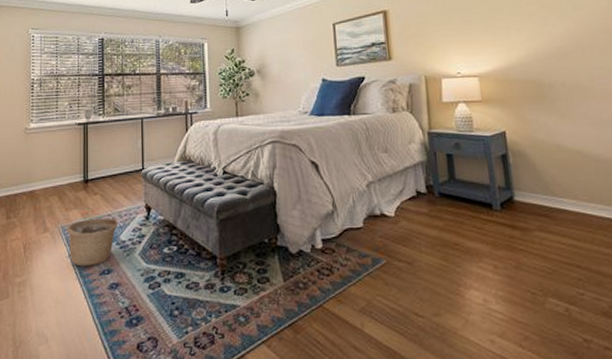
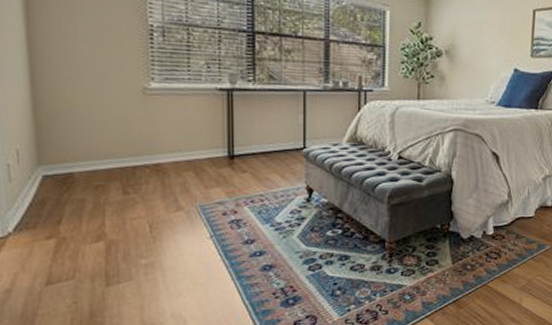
basket: present [67,218,119,267] -> none [207,198,274,248]

